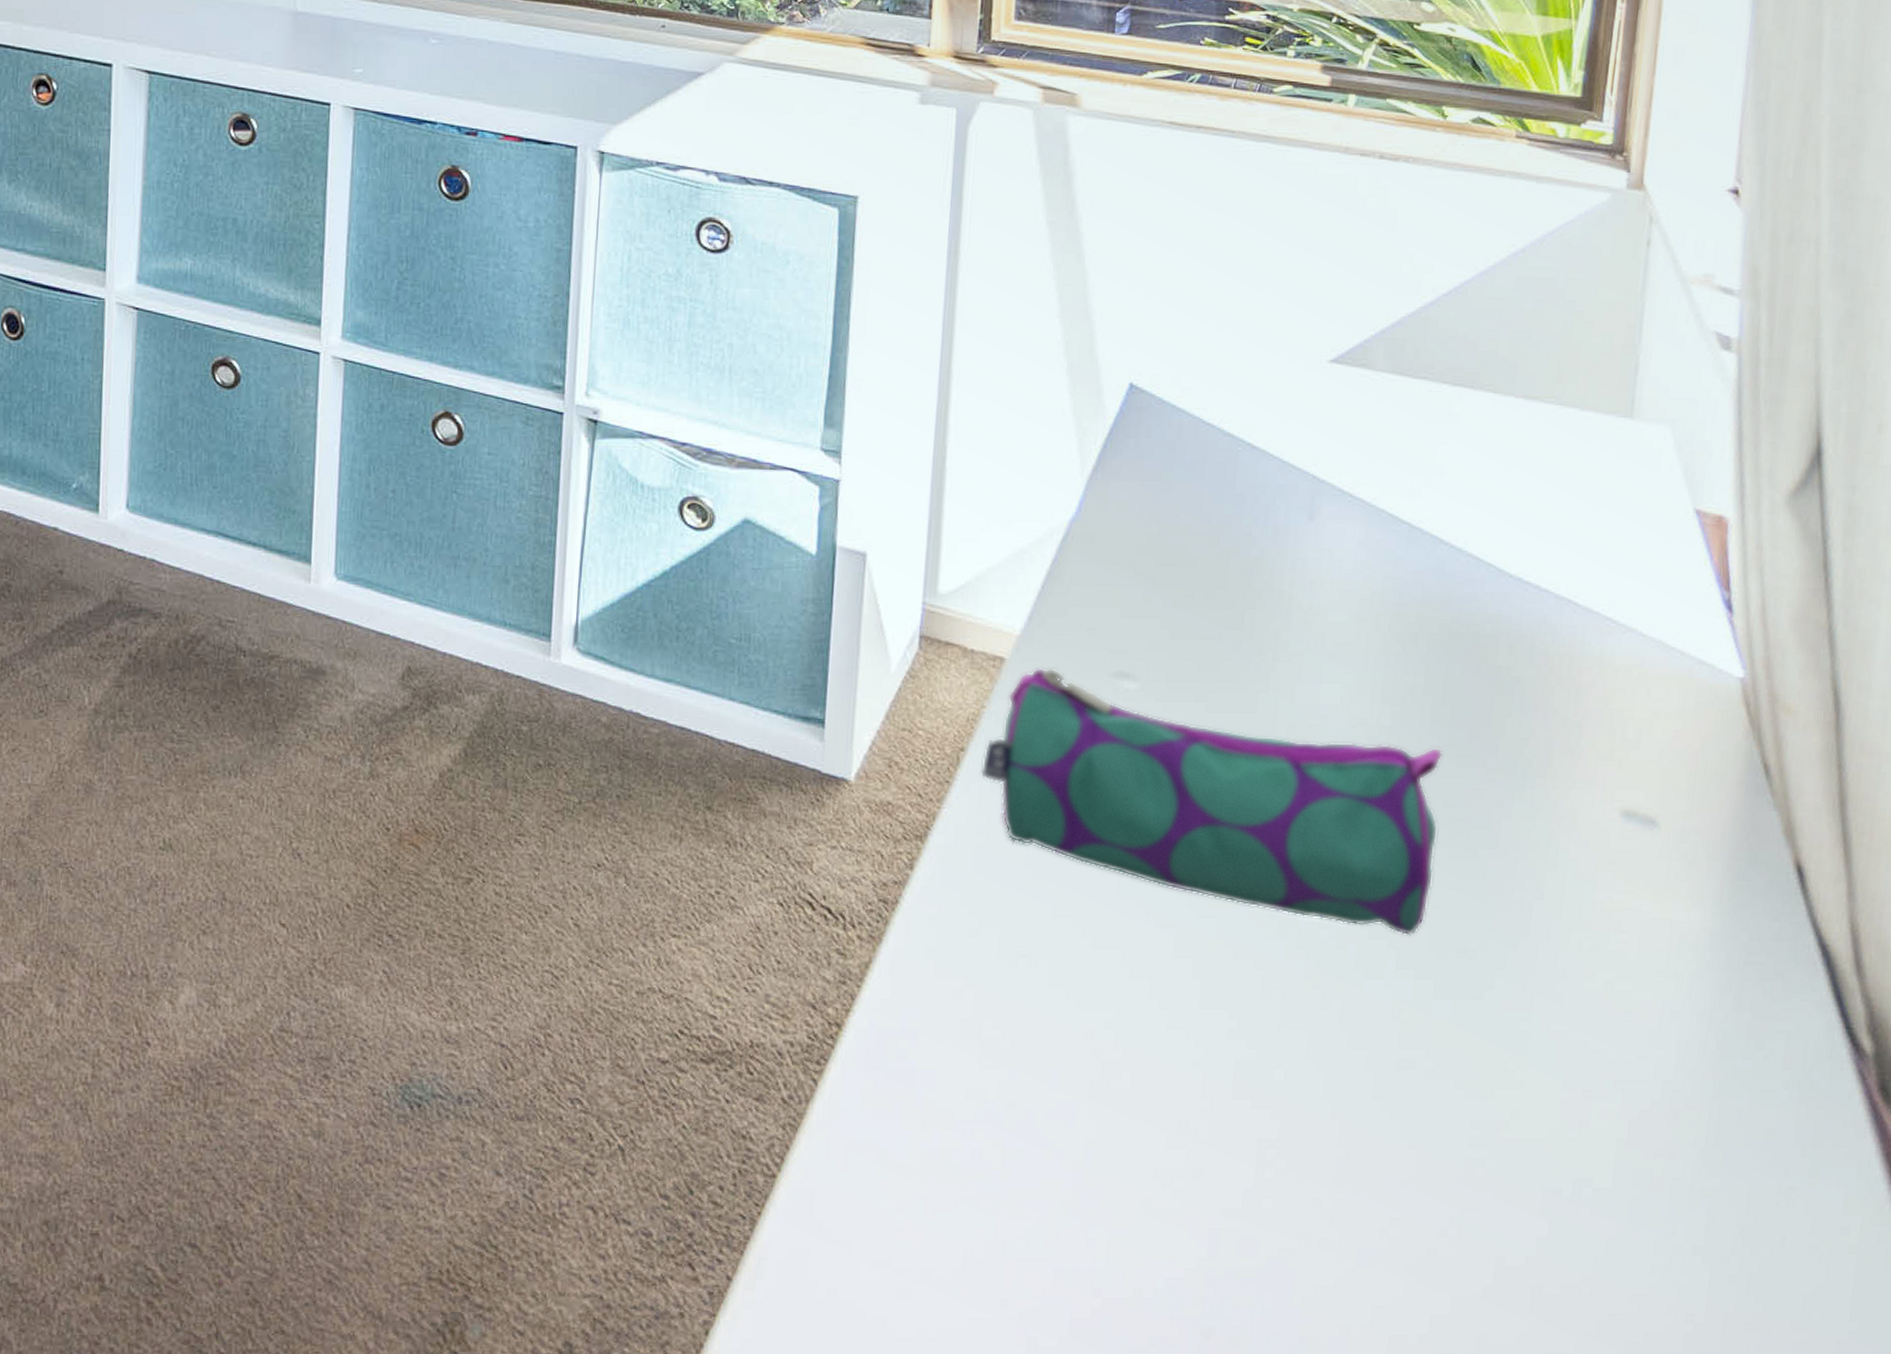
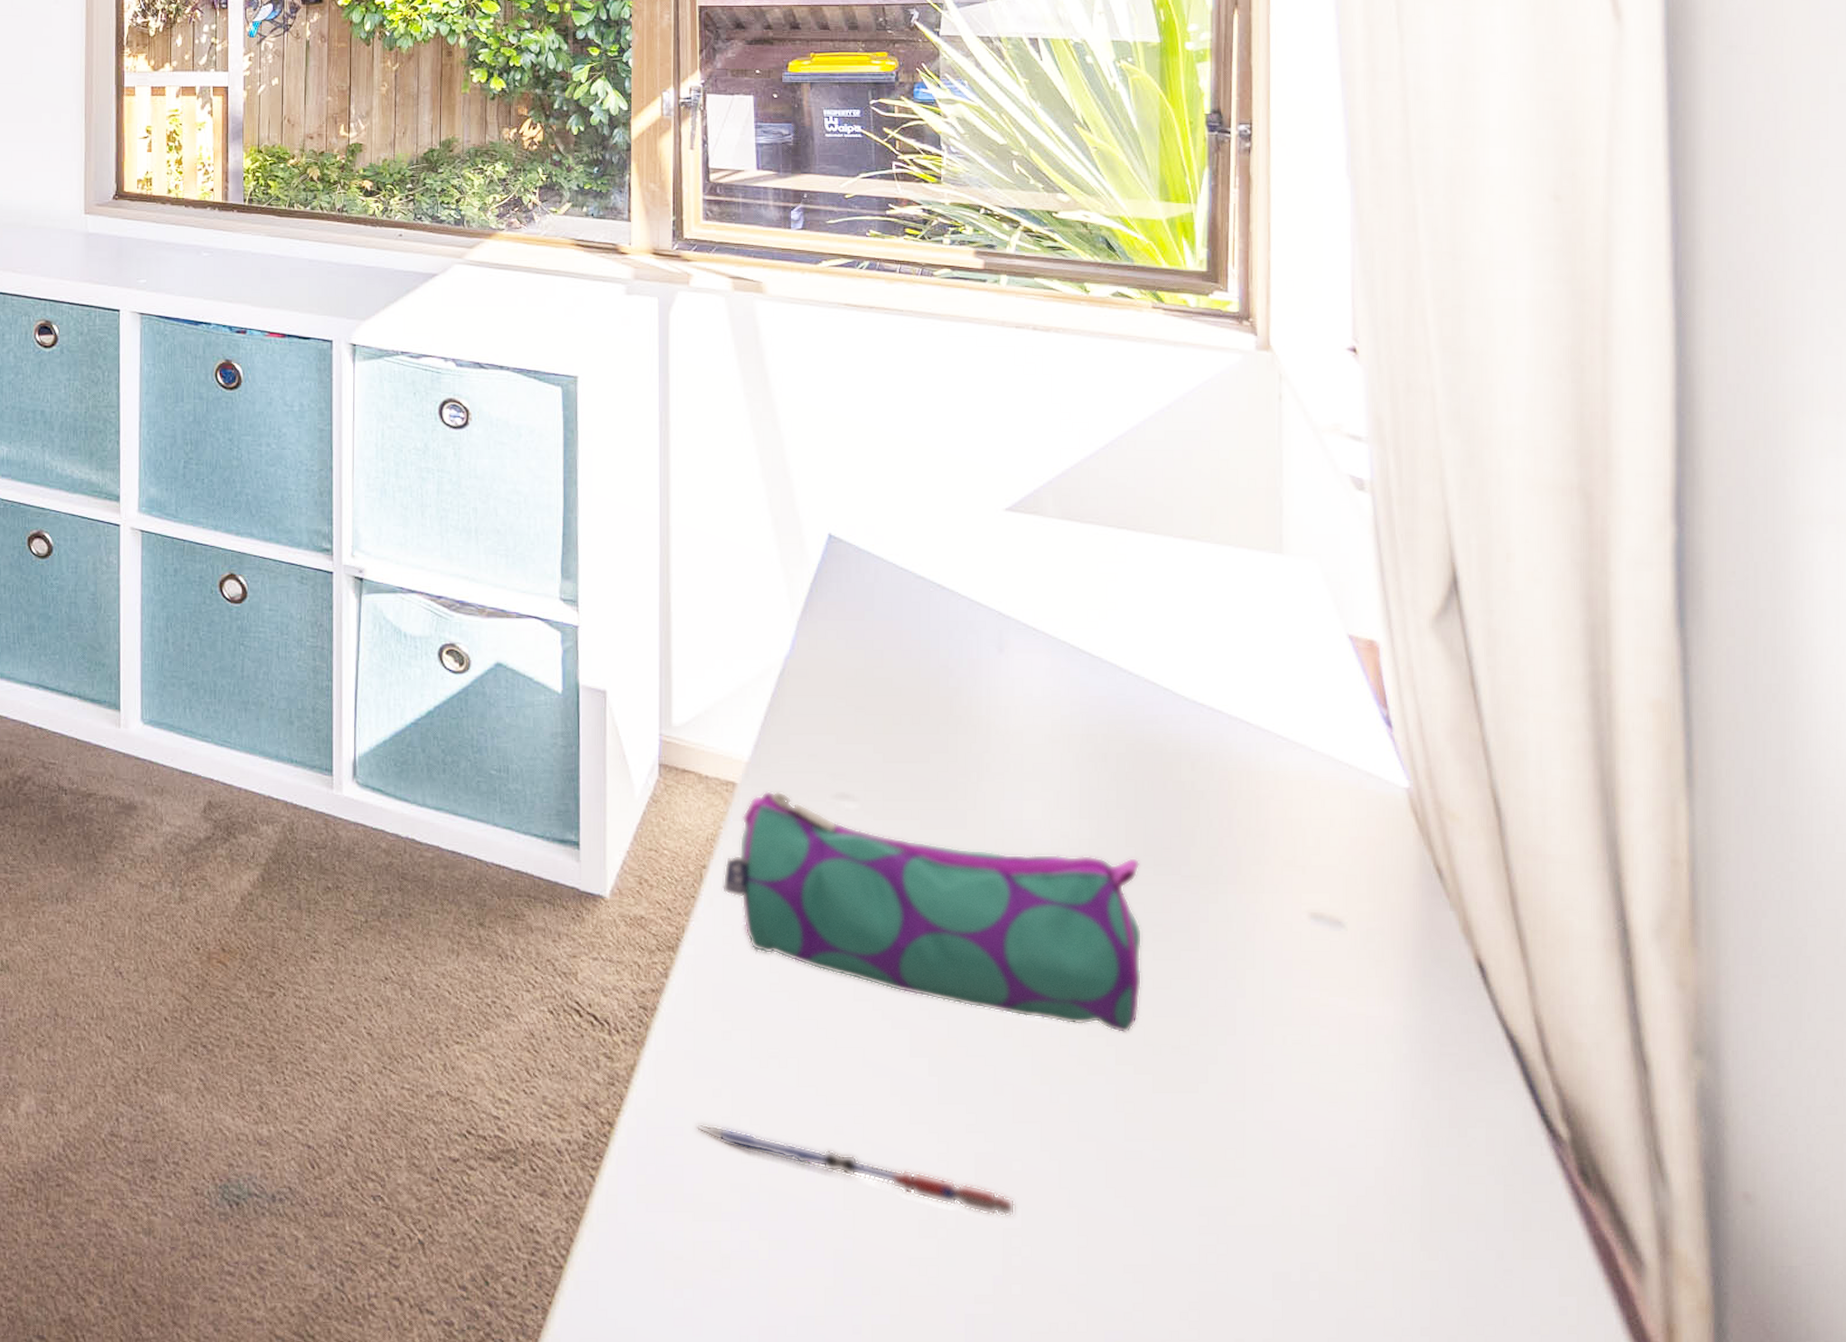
pen: none [932,1025,1274,1128] -> present [696,1123,1016,1217]

